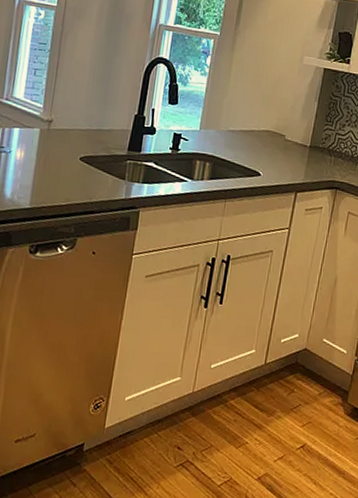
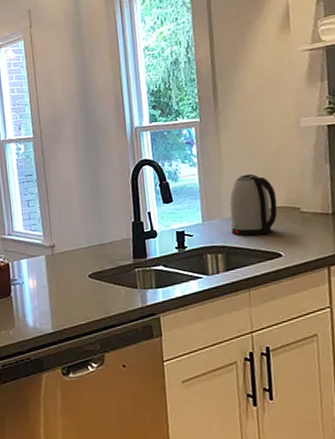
kettle: none [223,94,269,153] -> present [229,173,278,236]

